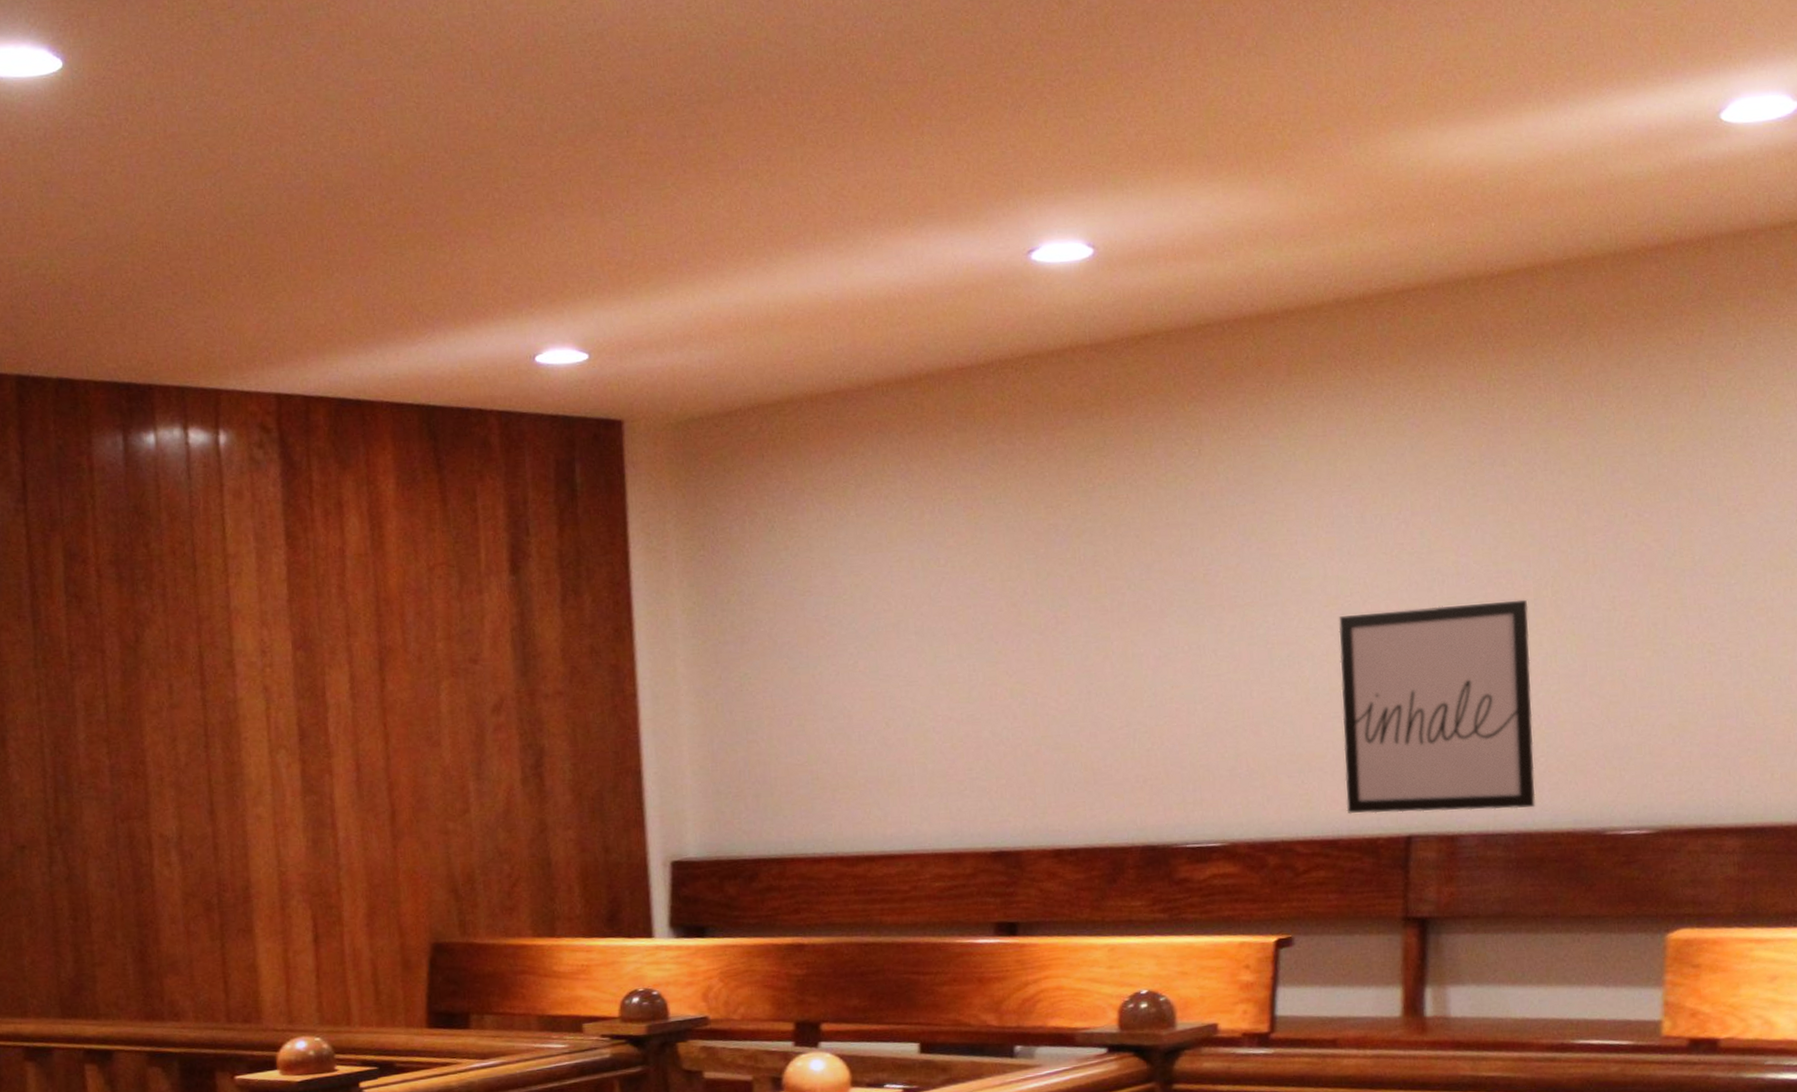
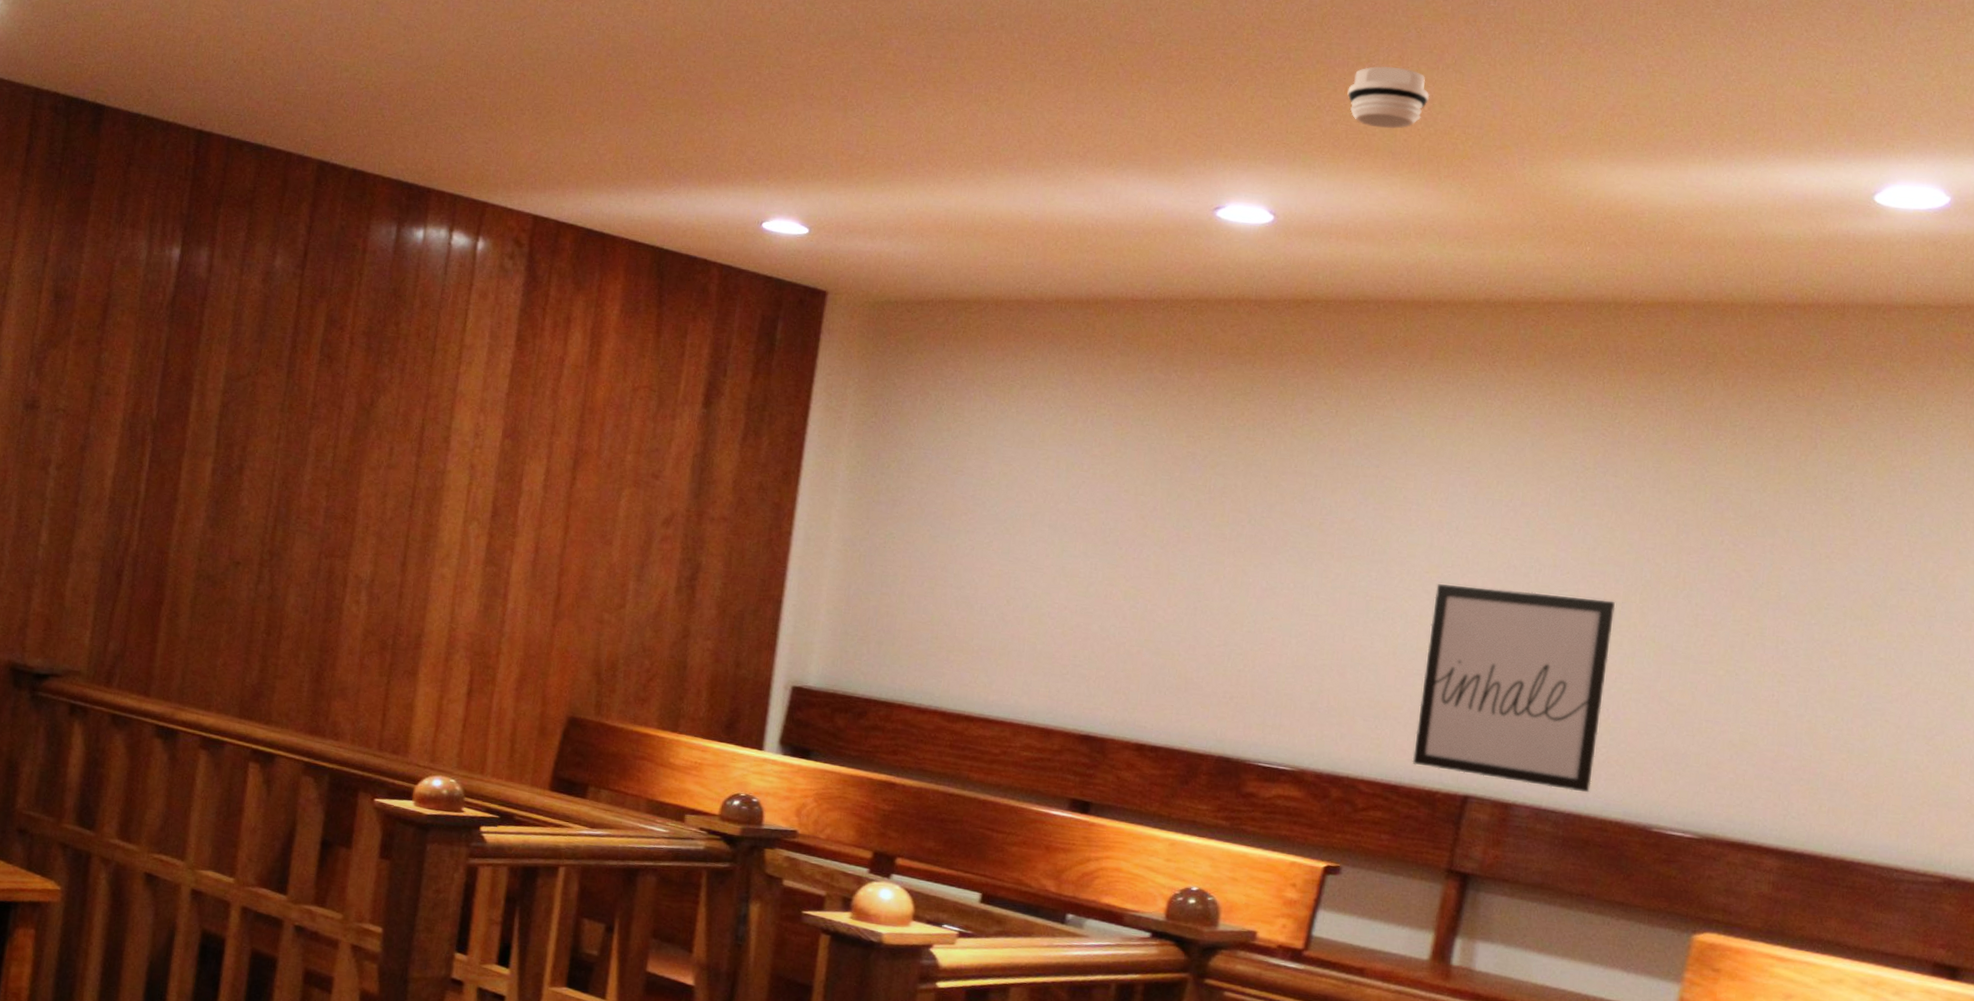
smoke detector: none [1147,59,1236,132] -> present [1347,65,1430,129]

